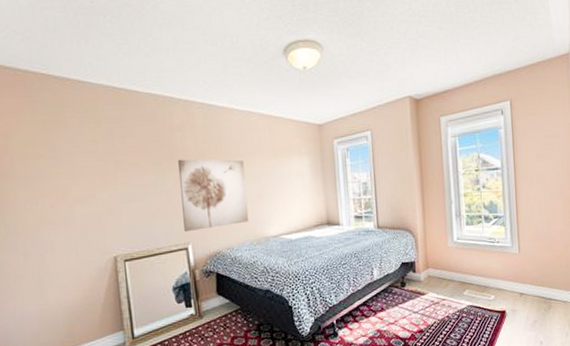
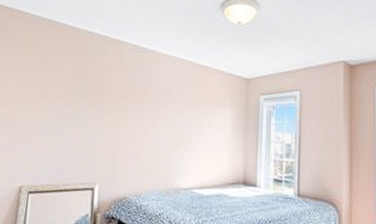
wall art: present [177,159,249,232] -> none [94,96,166,172]

